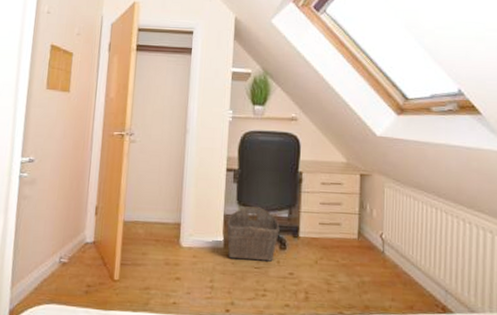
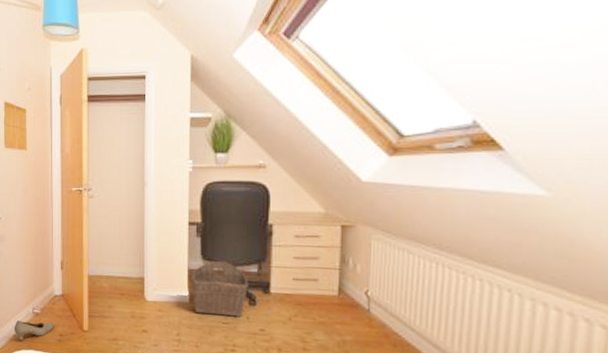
shoe: none [35,271,83,295] -> present [14,321,55,341]

